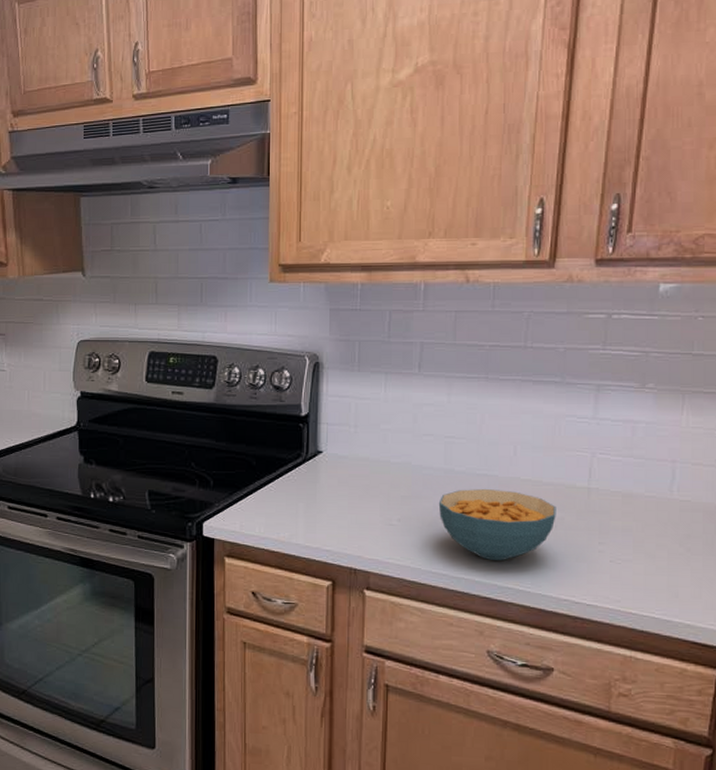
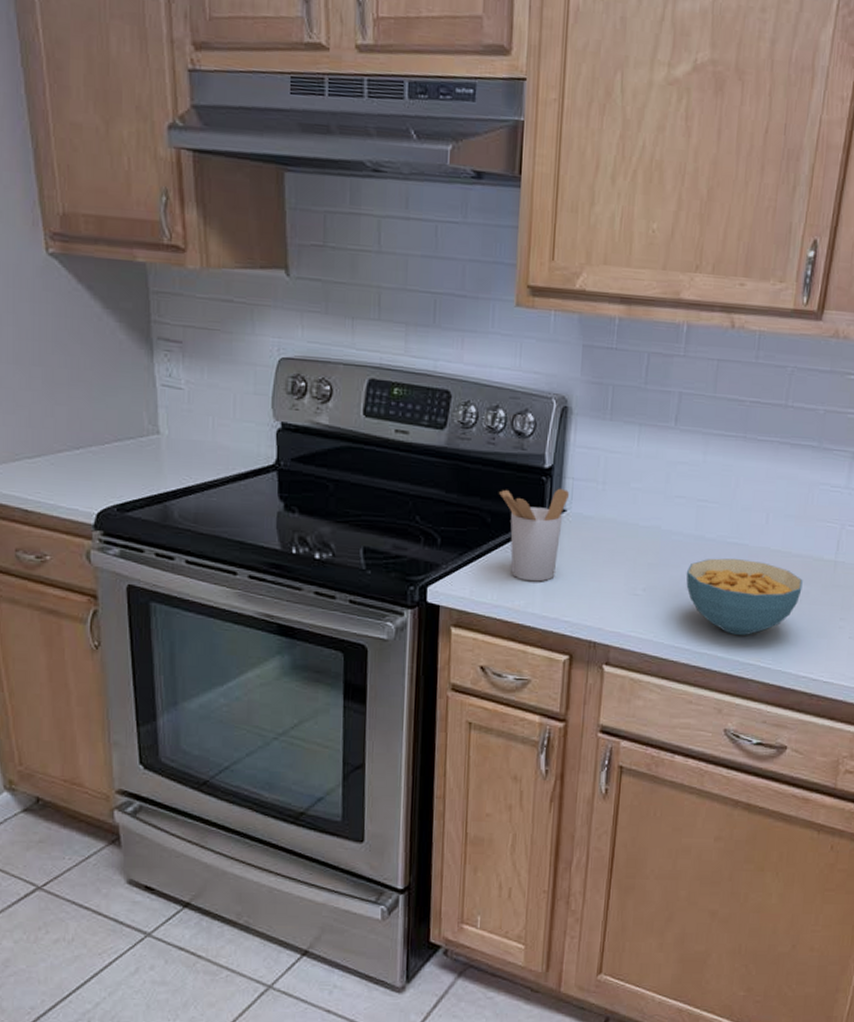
utensil holder: none [262,433,324,516] -> present [499,488,569,582]

